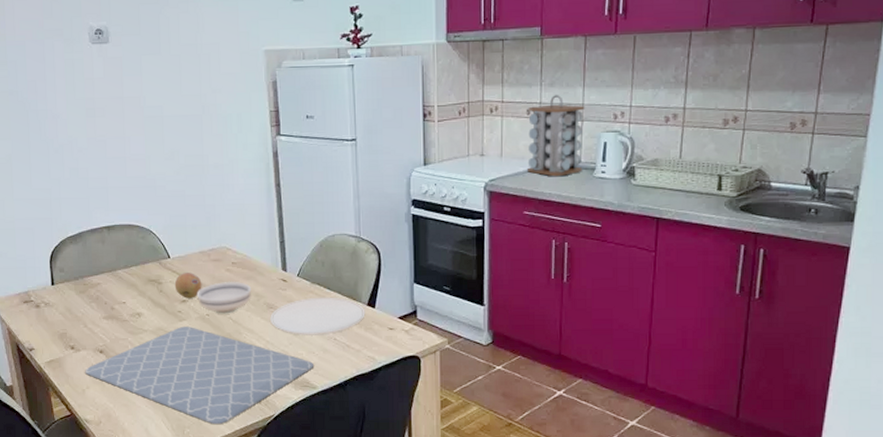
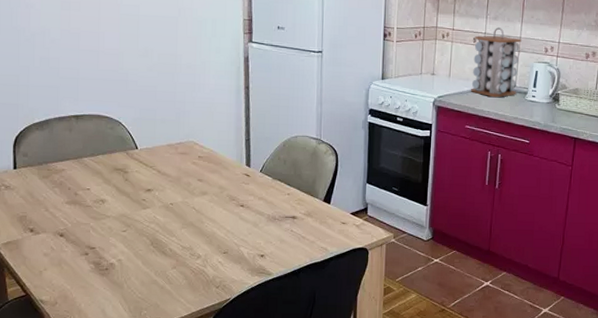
placemat: present [85,327,313,425] -> none [43,214,270,307]
fruit: present [174,271,202,299] -> none [140,162,168,188]
bowl: present [196,281,251,313] -> none [162,173,215,203]
plate: present [270,297,365,335] -> none [232,192,321,227]

